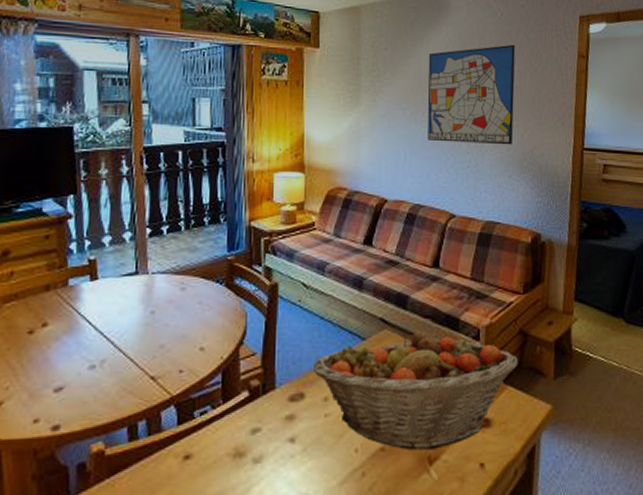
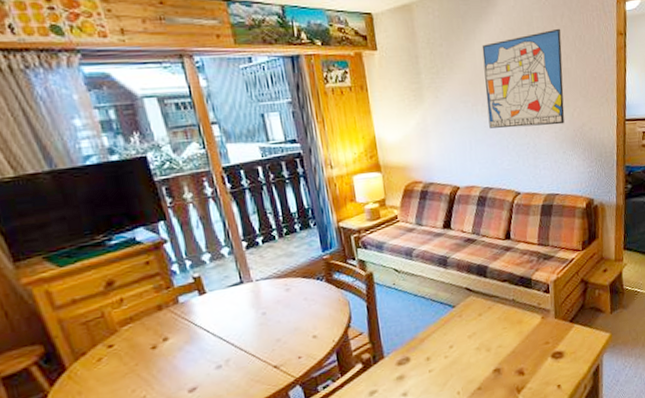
fruit basket: present [314,330,518,451] -> none [414,292,582,386]

